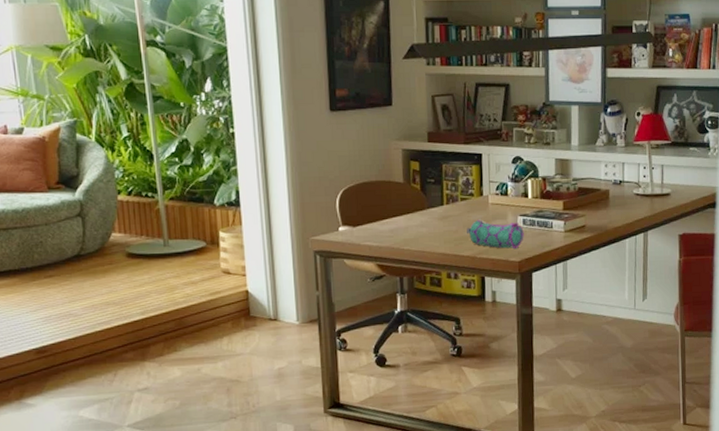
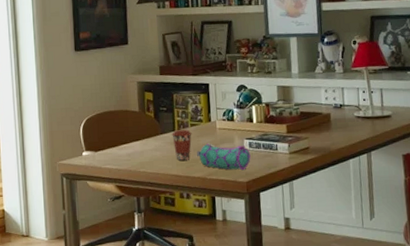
coffee cup: none [440,204,462,238] -> present [172,129,192,161]

